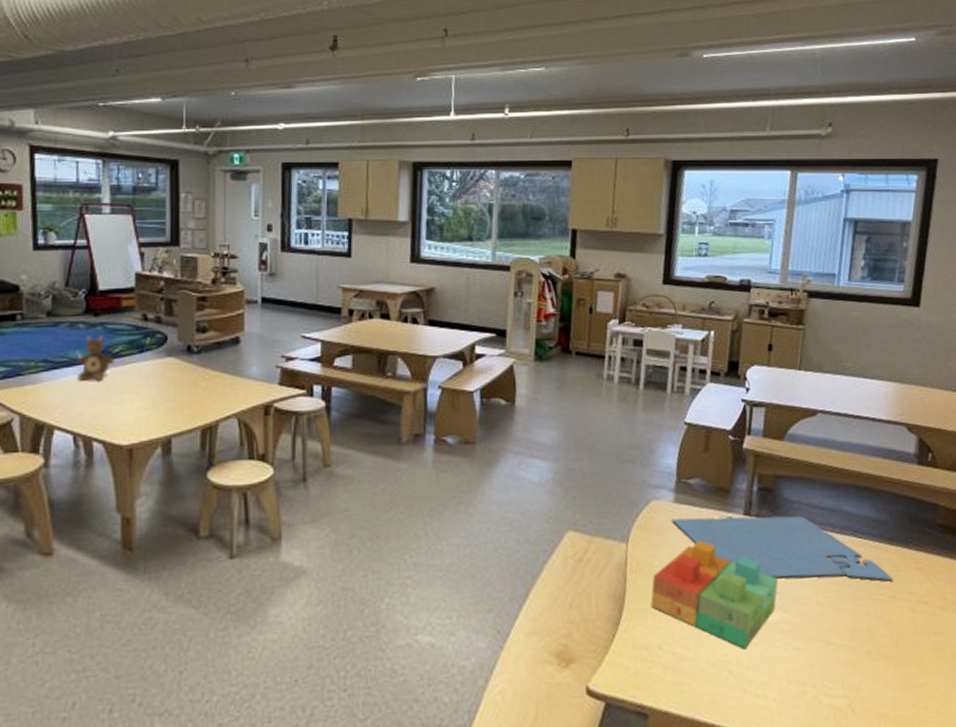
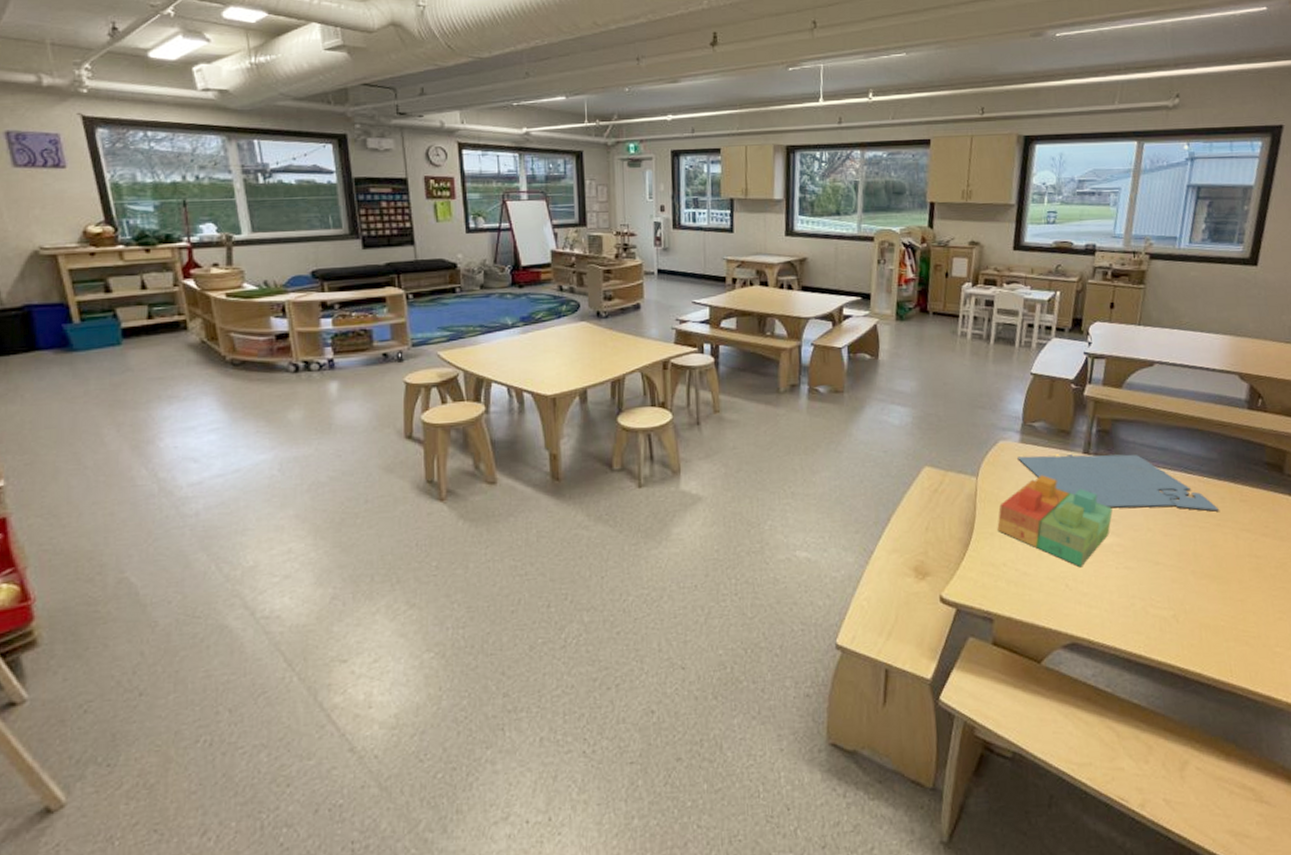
stuffed bear: present [76,334,116,382] -> none [506,303,539,343]
basket: present [630,294,679,329] -> none [982,259,1027,291]

